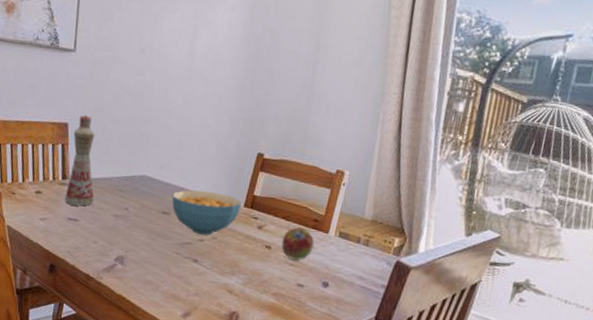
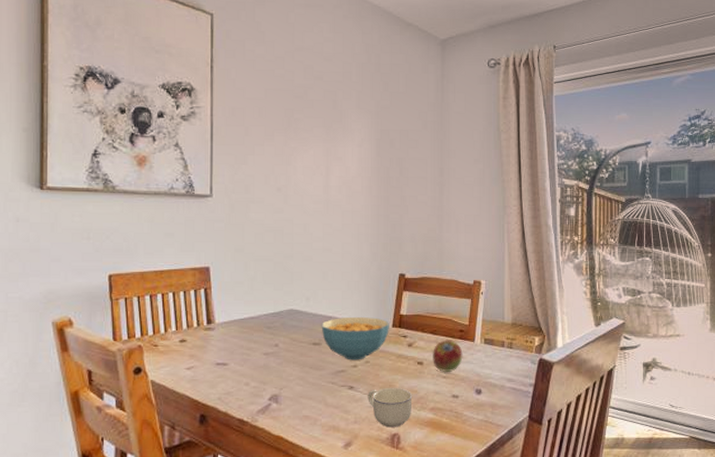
bottle: present [65,115,95,206] -> none [211,257,242,349]
cup: none [210,266,257,306] -> present [368,387,413,428]

